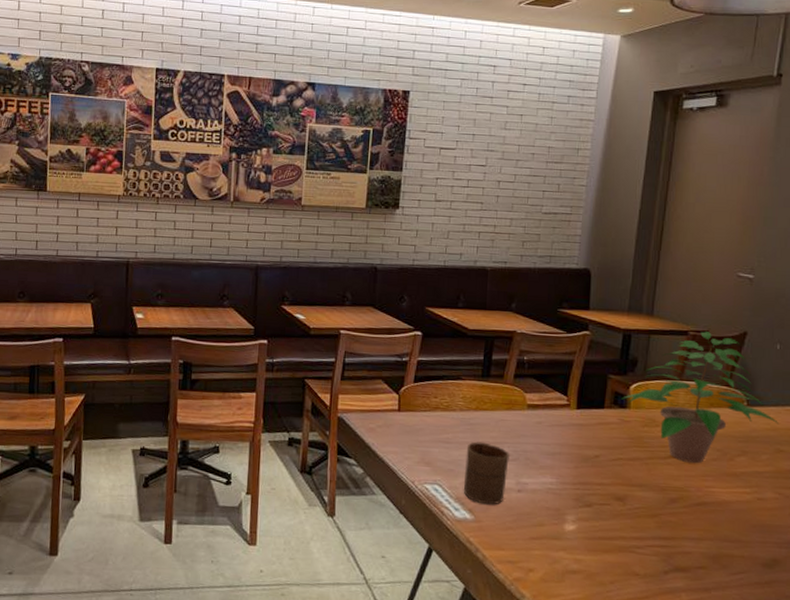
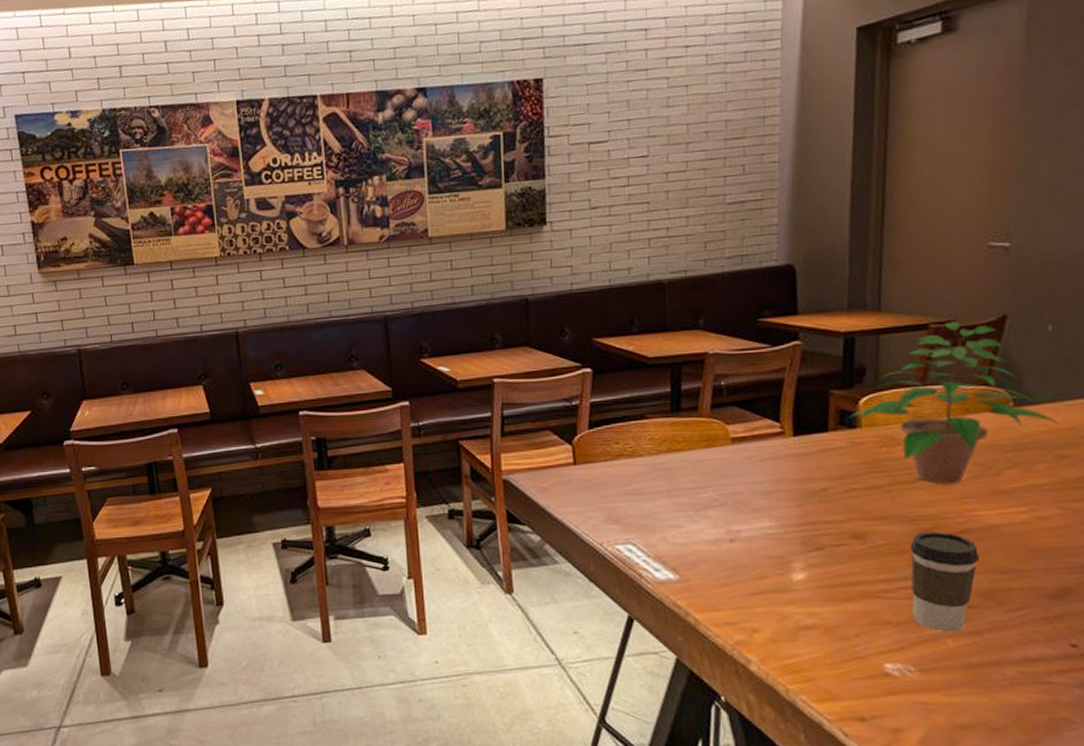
cup: present [463,441,511,505] -> none [661,488,716,561]
coffee cup: none [657,500,713,588] -> present [910,531,980,632]

